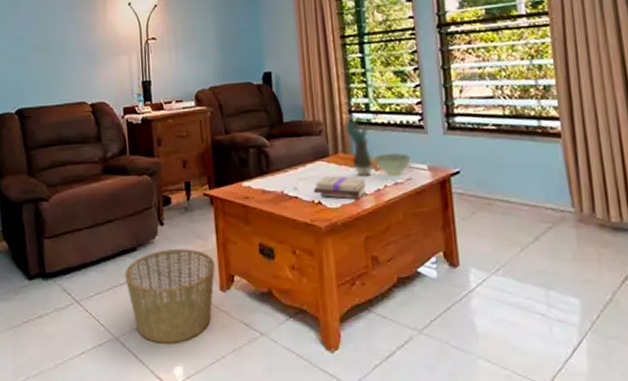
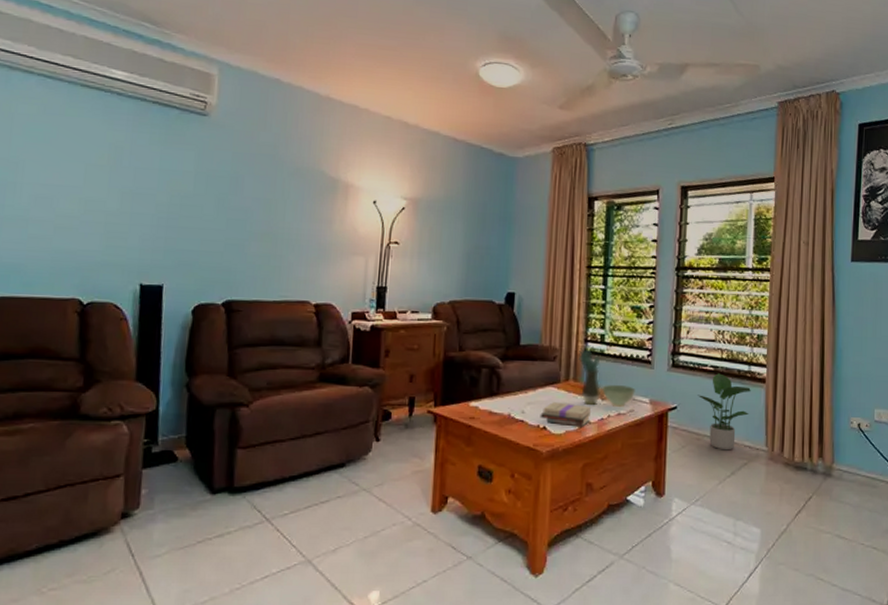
basket: present [124,249,215,343] -> none [327,467,429,567]
potted plant: none [481,131,546,215] -> present [697,373,751,451]

